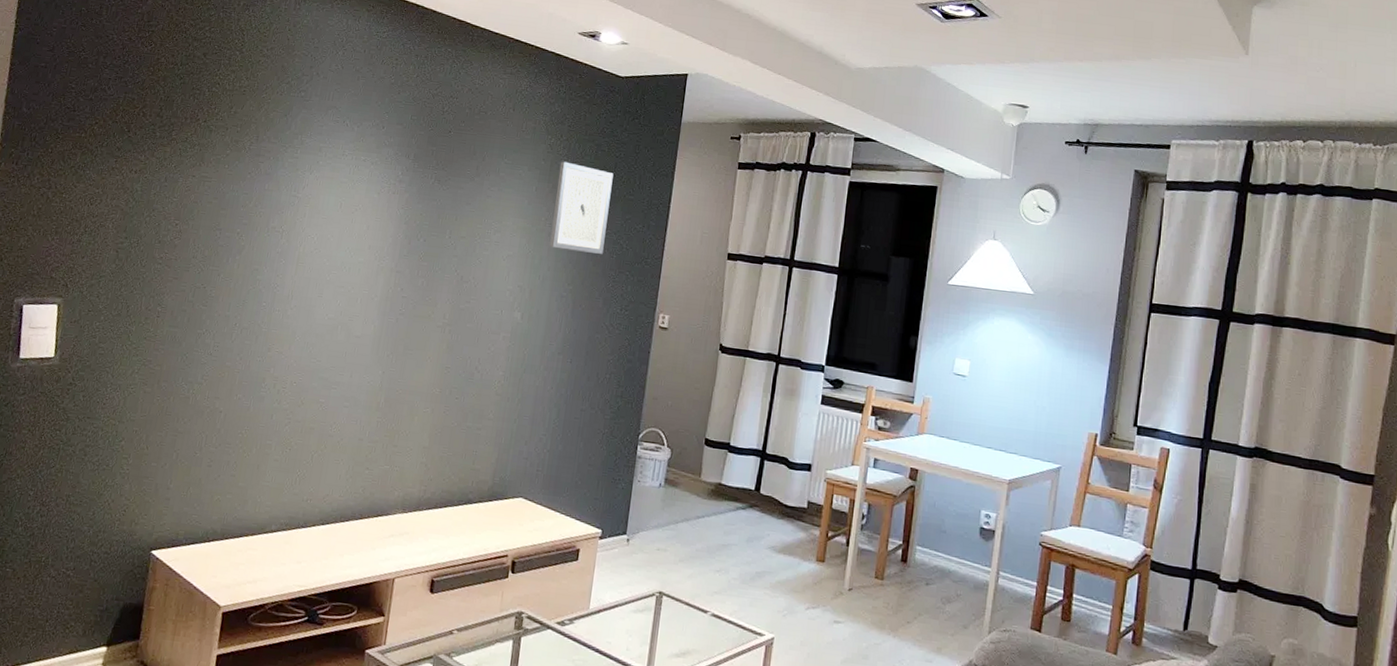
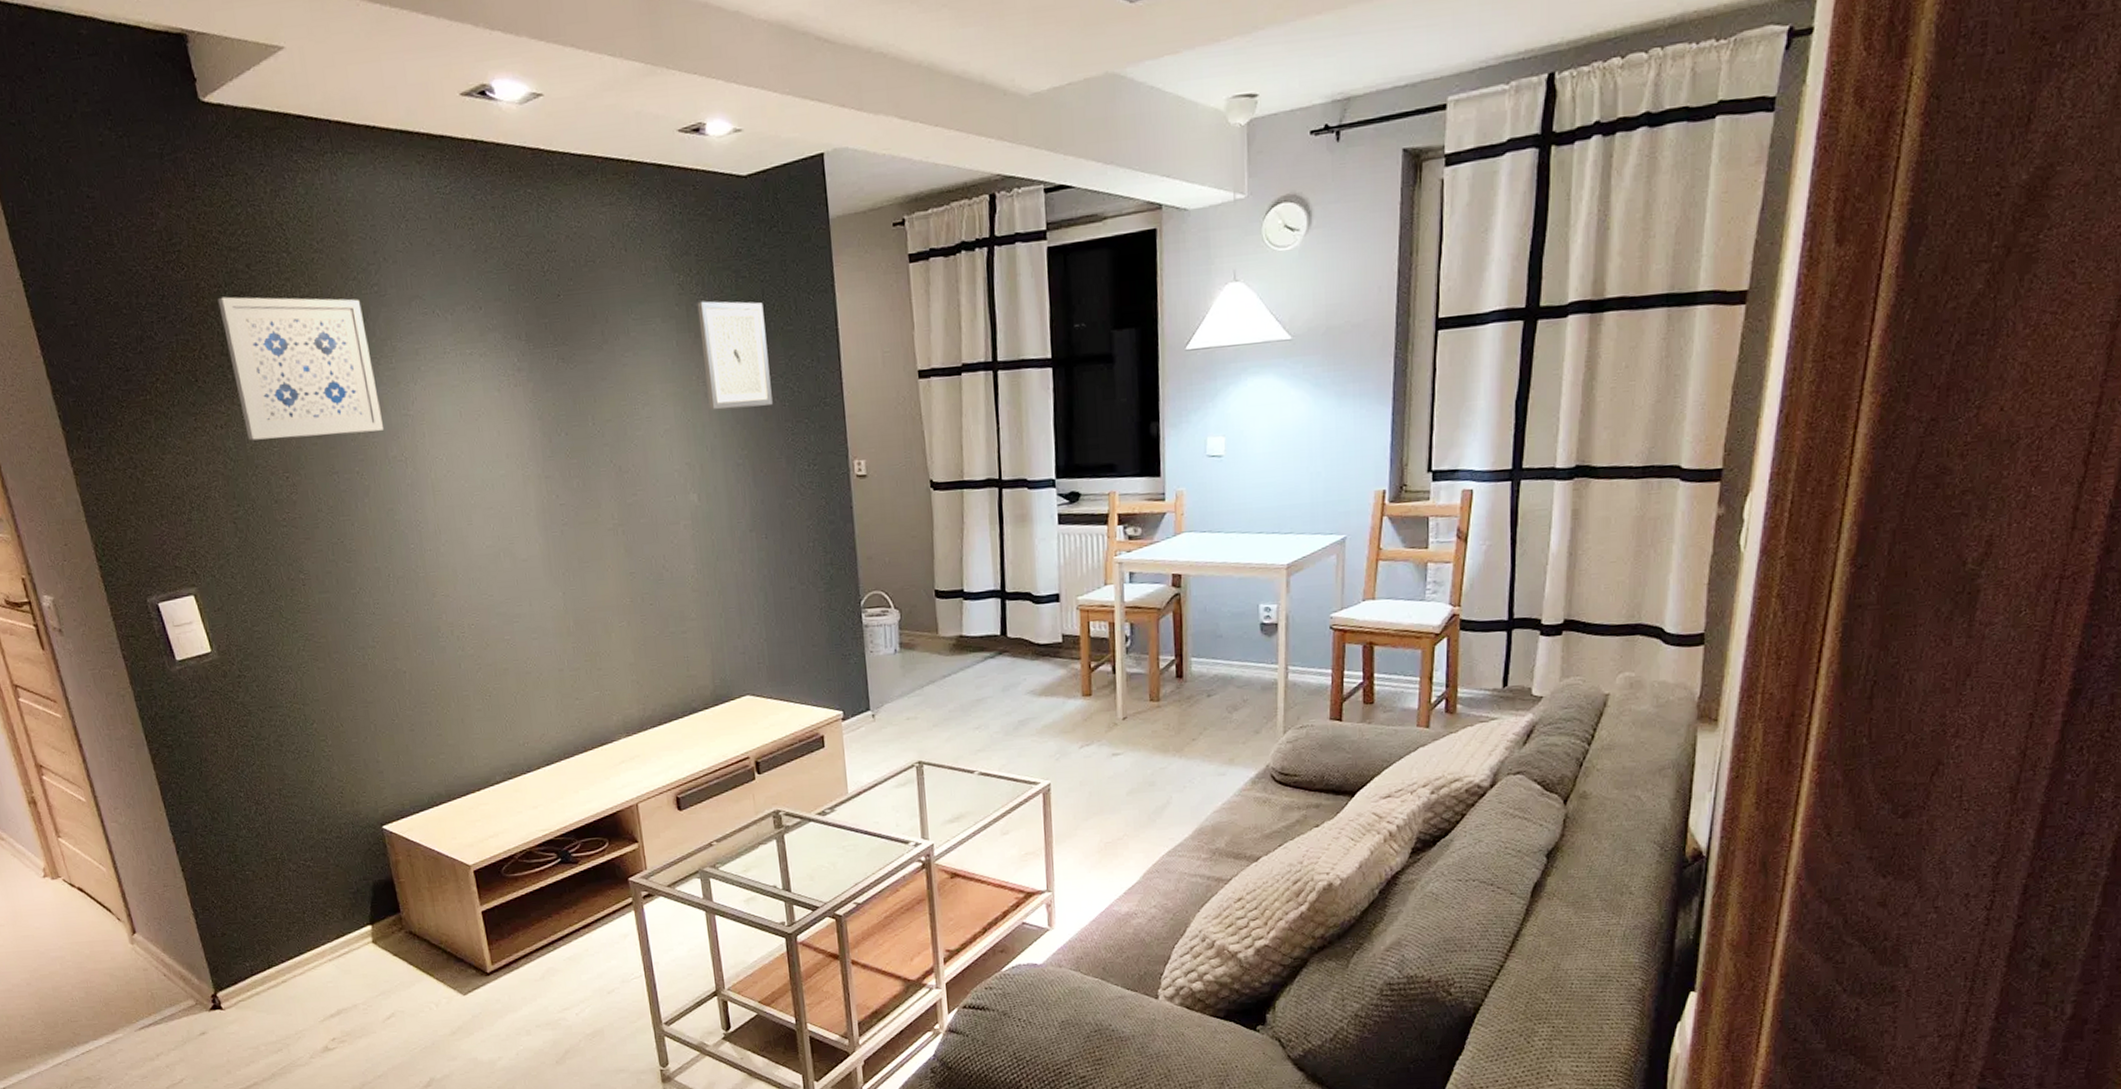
wall art: none [154,72,287,204] -> present [217,296,383,441]

